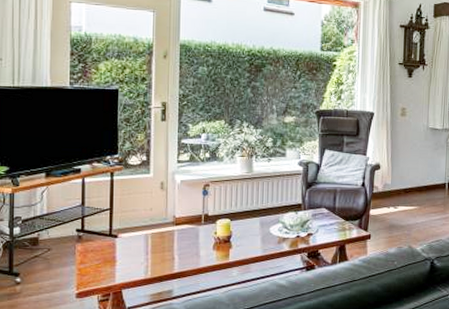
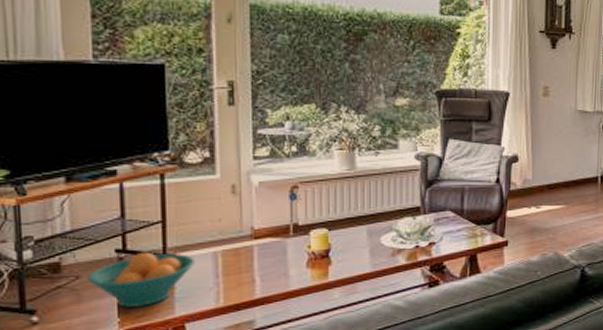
fruit bowl: none [55,232,132,275] -> present [86,252,195,308]

